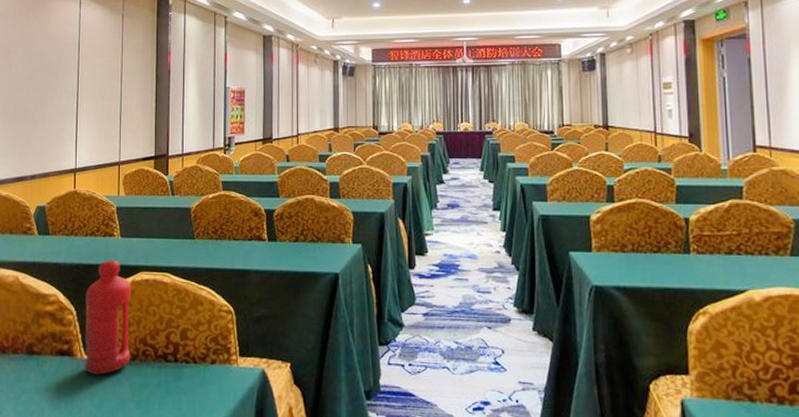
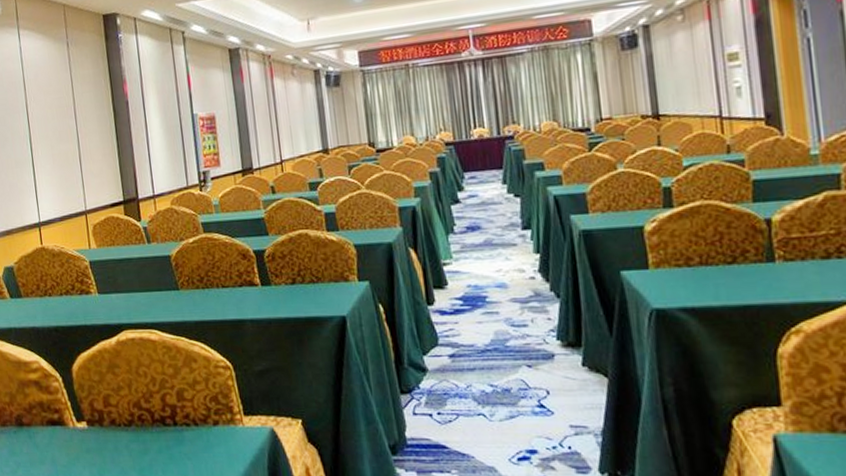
water bottle: present [85,260,132,375] -> none [69,320,126,444]

